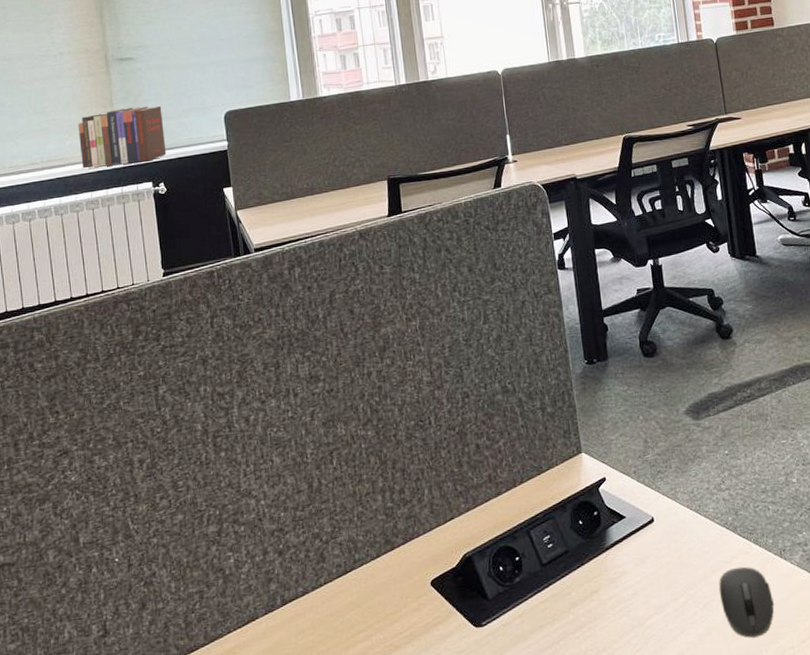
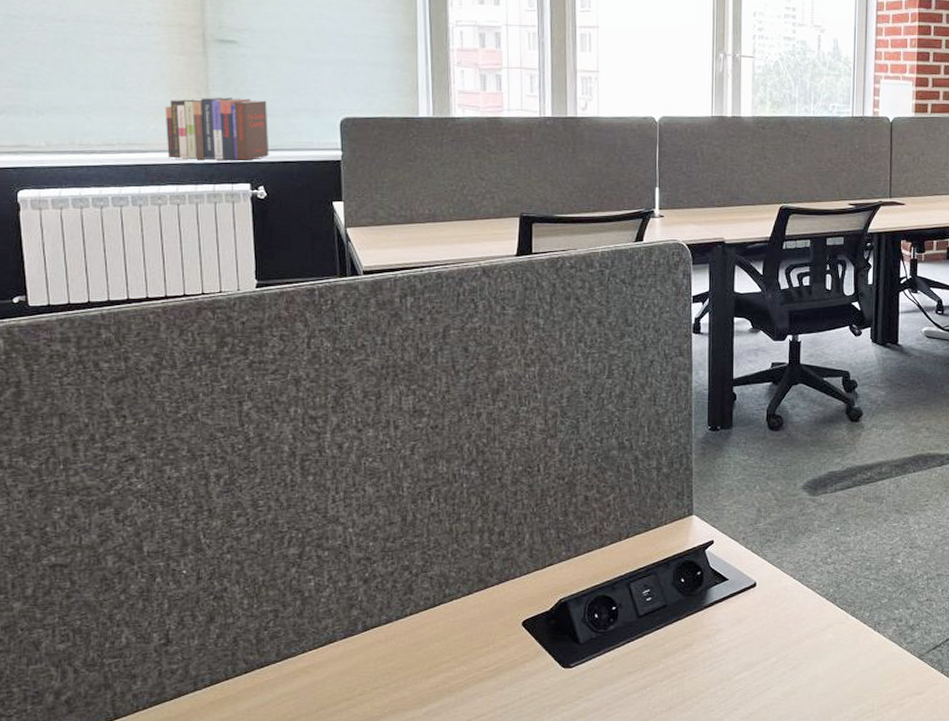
computer mouse: present [718,566,775,638] -> none [810,635,861,699]

